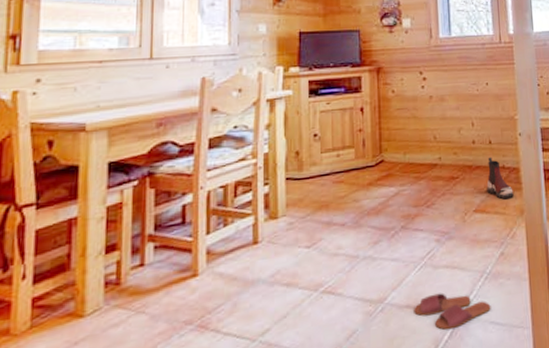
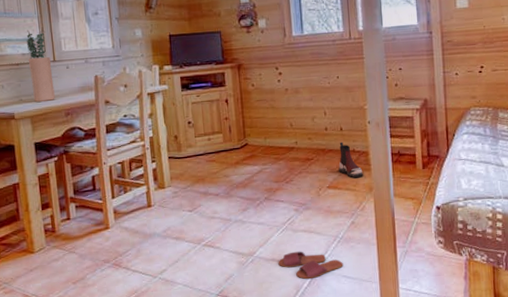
vase: none [115,17,147,110] -> present [26,27,55,103]

